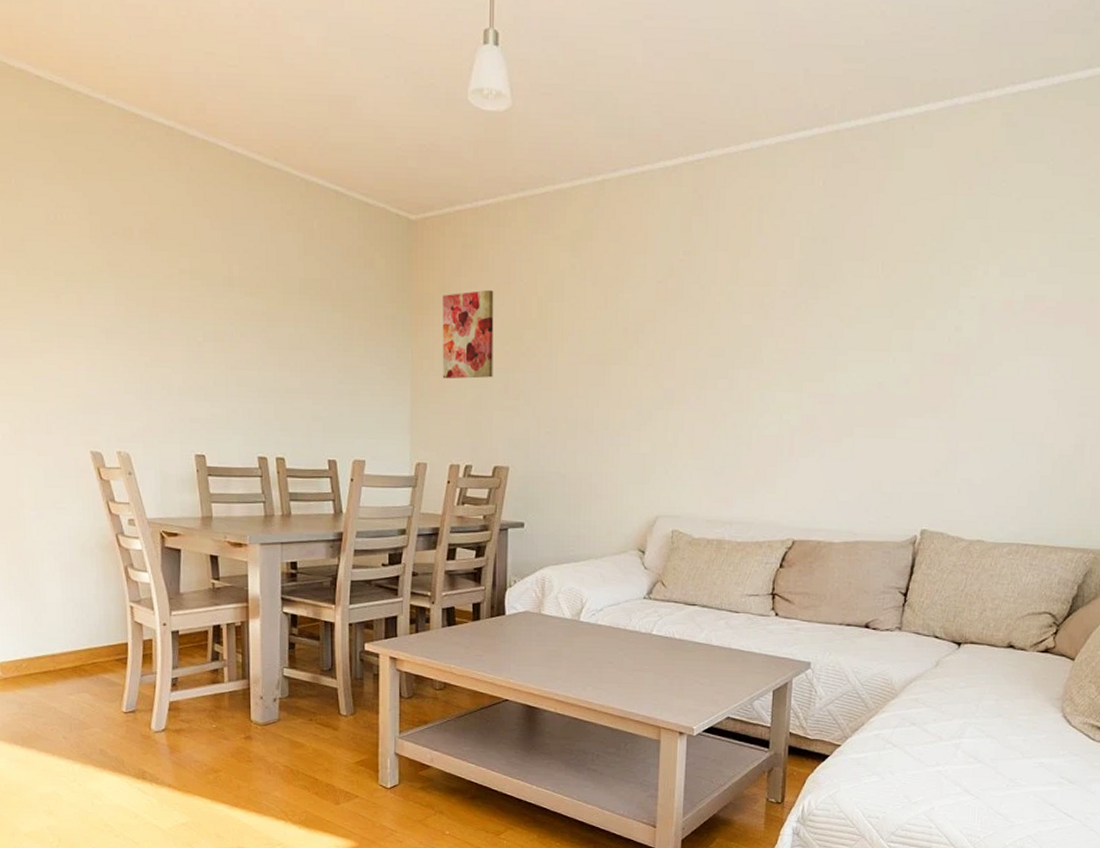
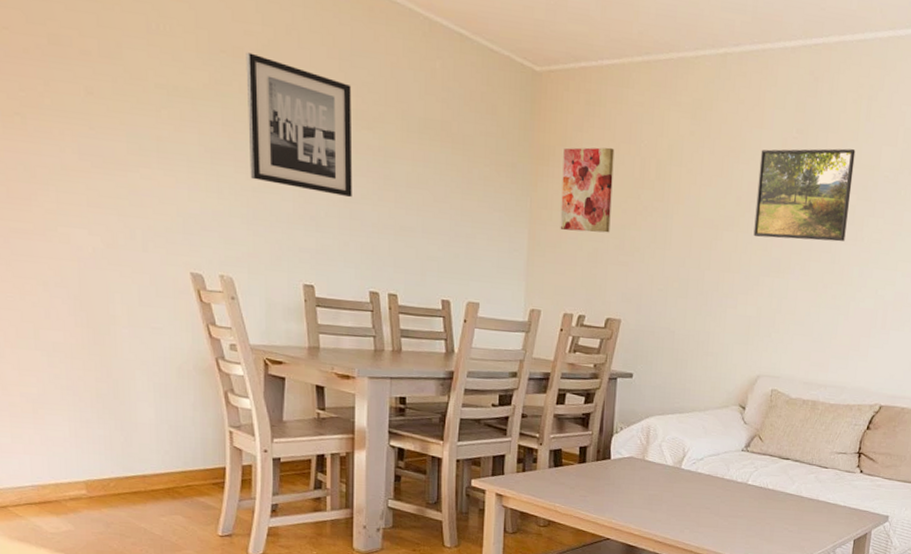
wall art: none [135,232,238,365] -> present [246,52,353,198]
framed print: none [643,266,748,369] -> present [753,148,856,242]

